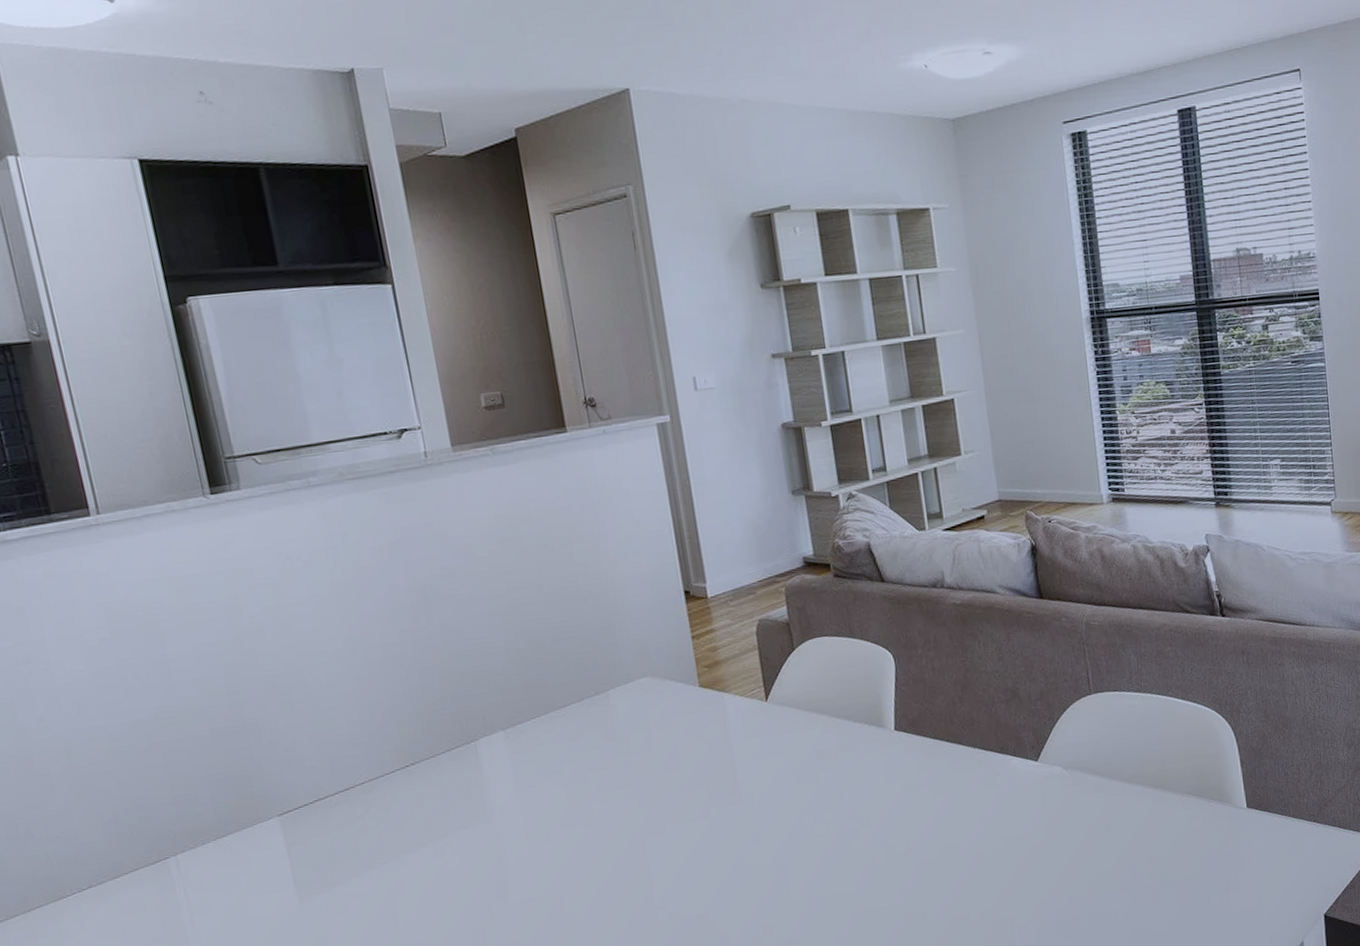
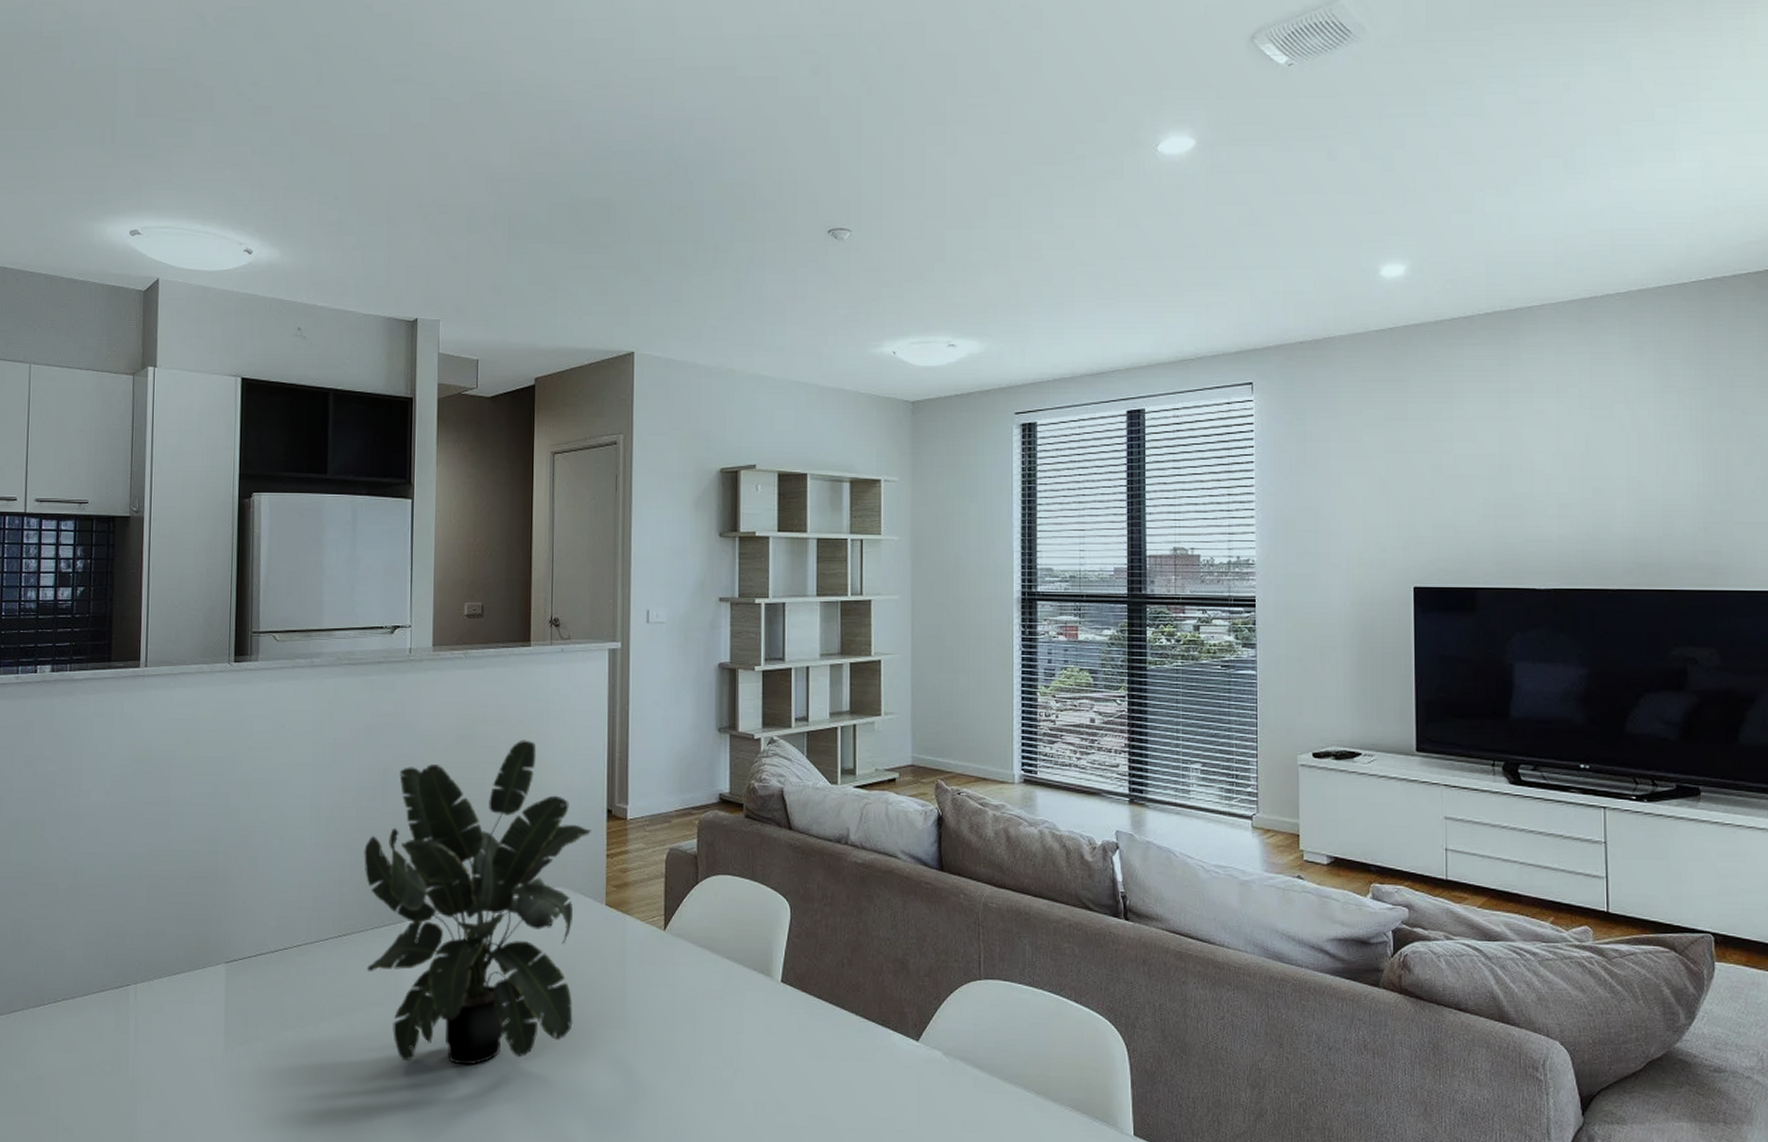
potted plant: none [416,532,685,876] -> present [364,740,591,1066]

